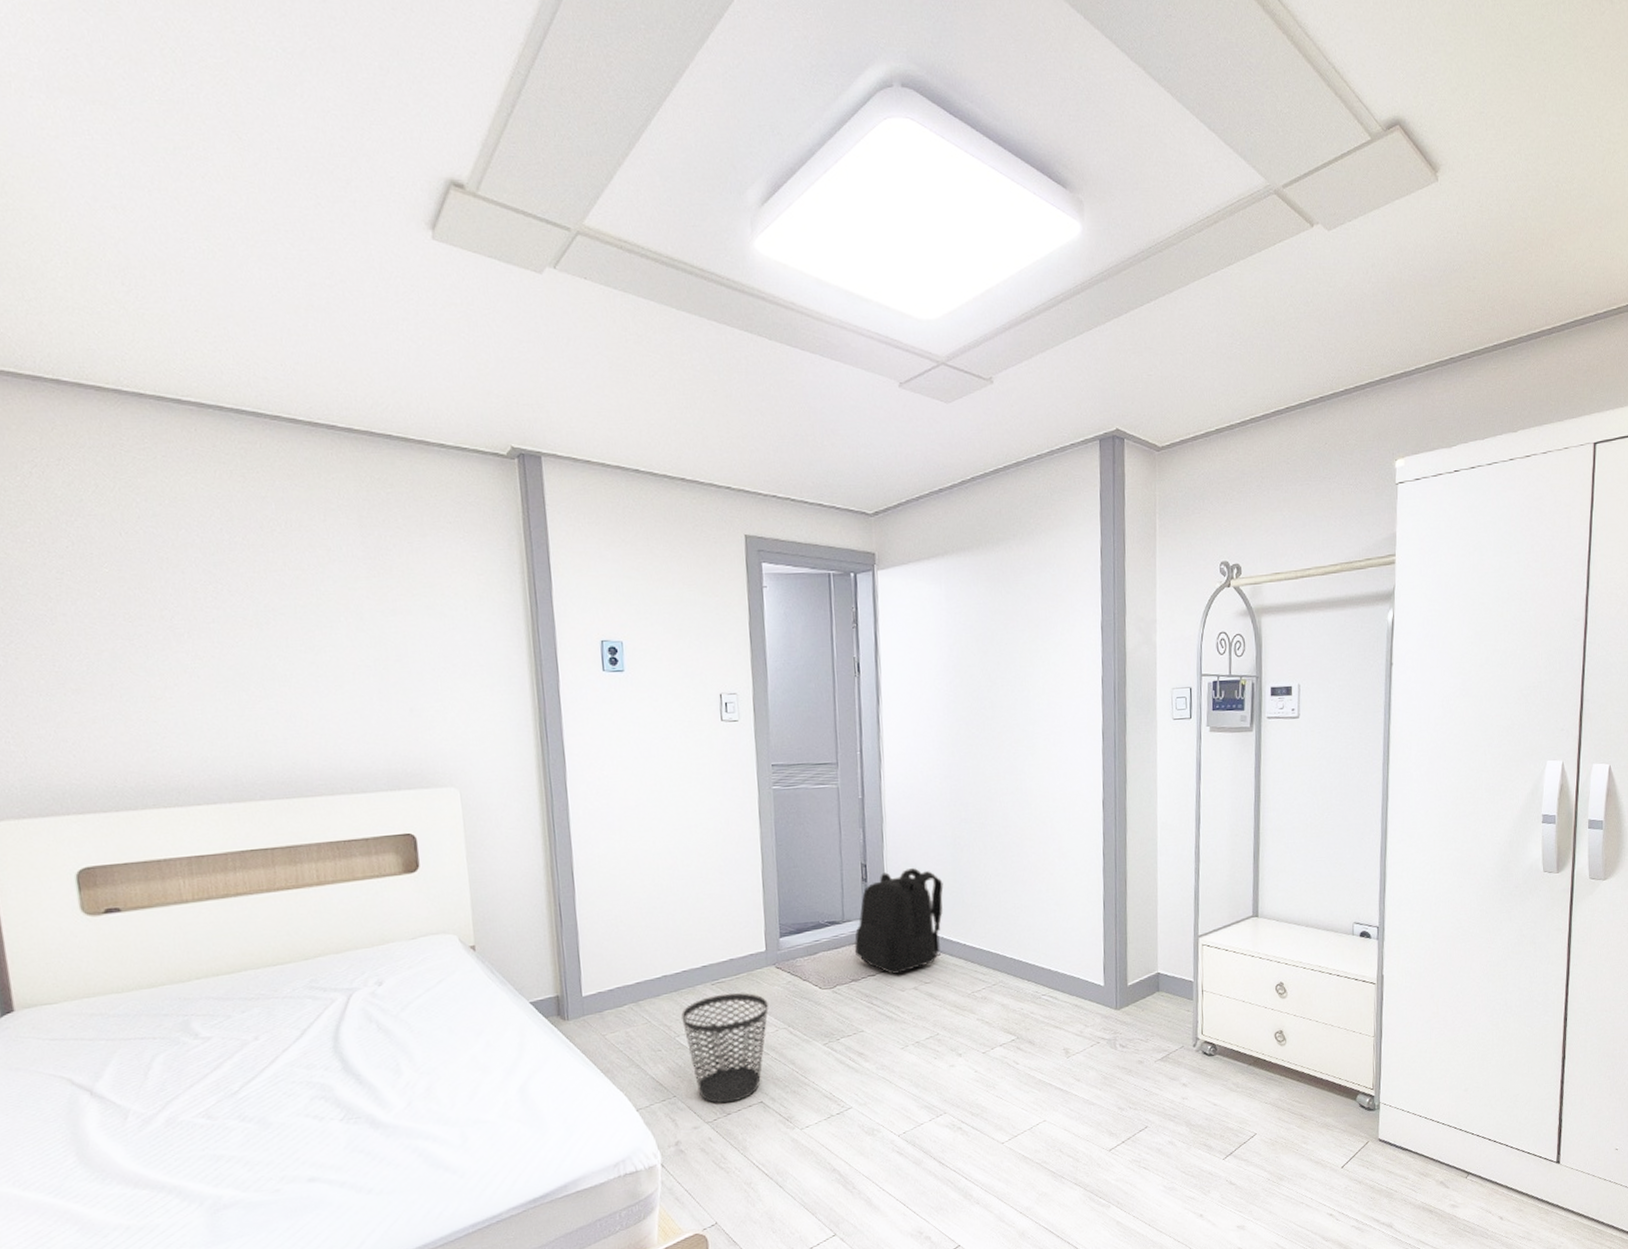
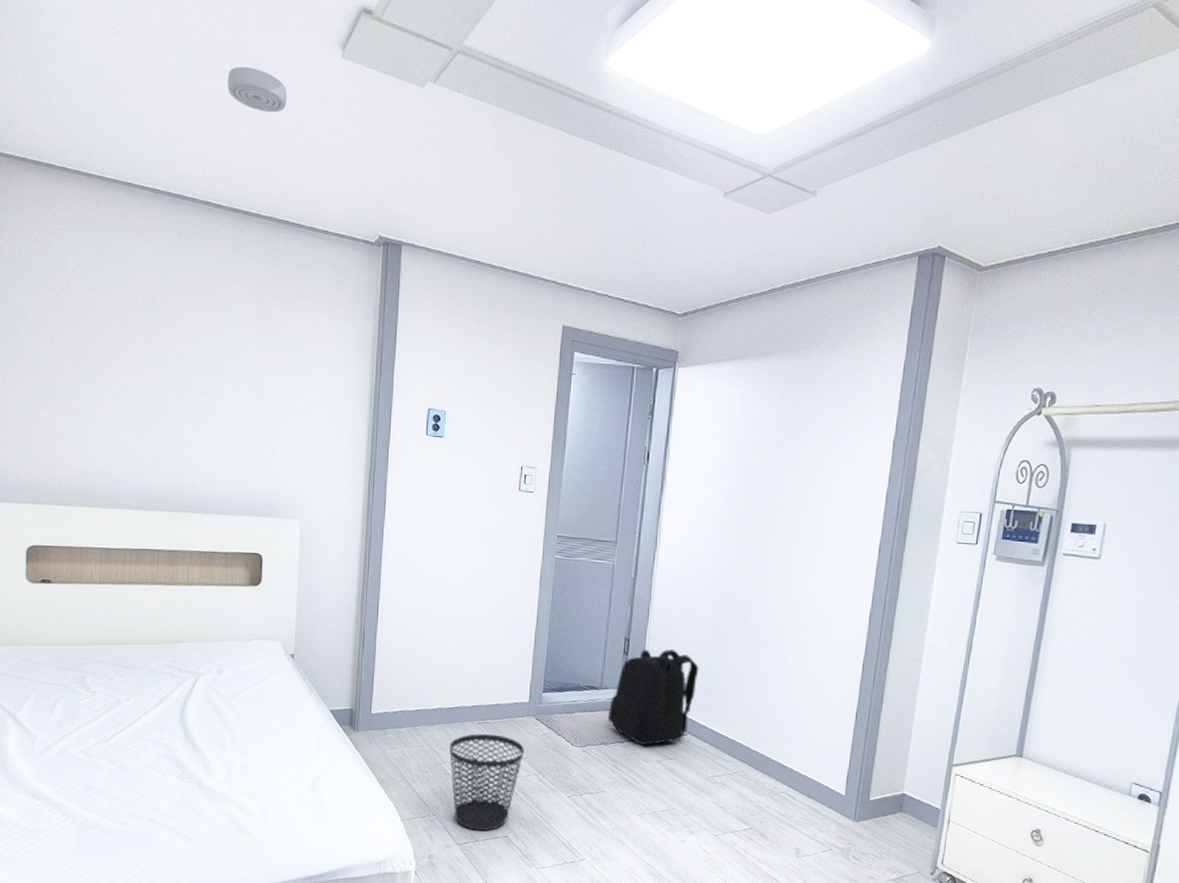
smoke detector: none [281,249,367,305] -> present [227,66,287,113]

